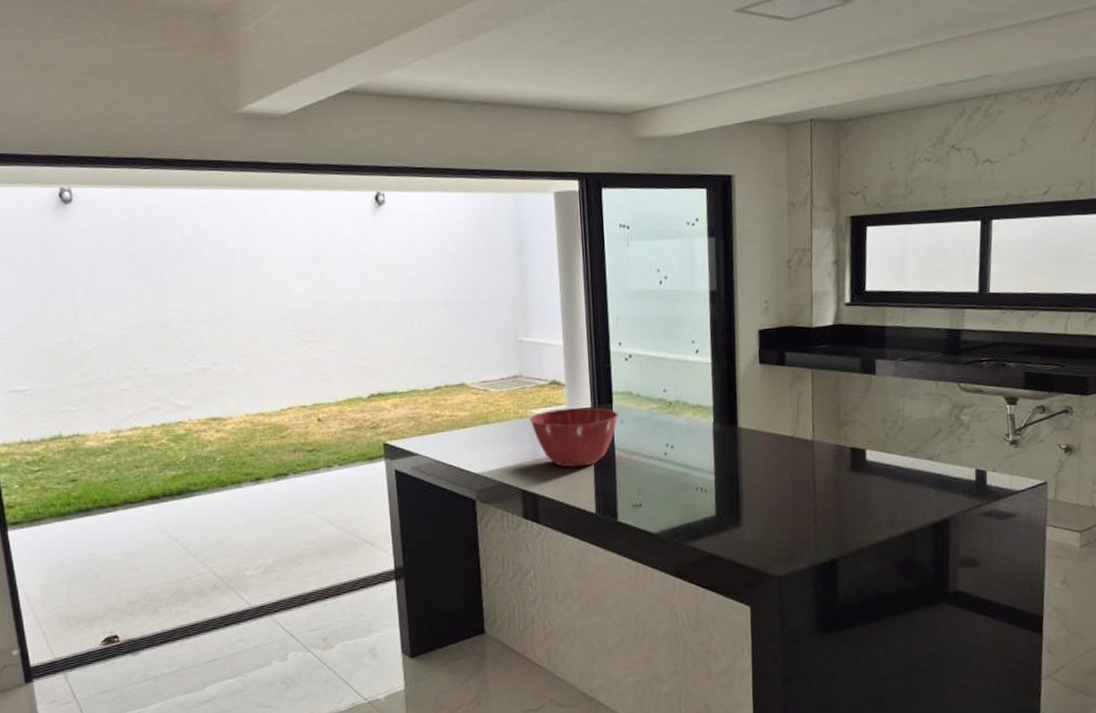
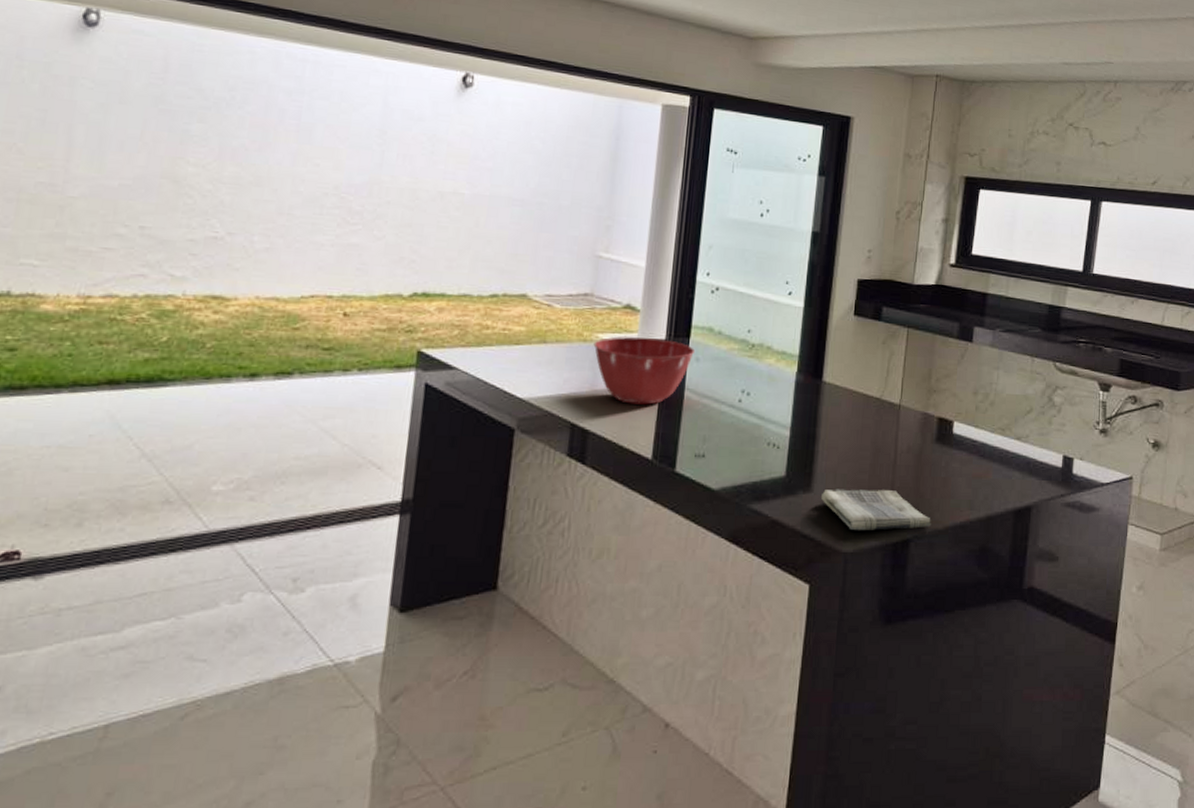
dish towel: none [750,517,855,556] -> present [820,489,931,530]

